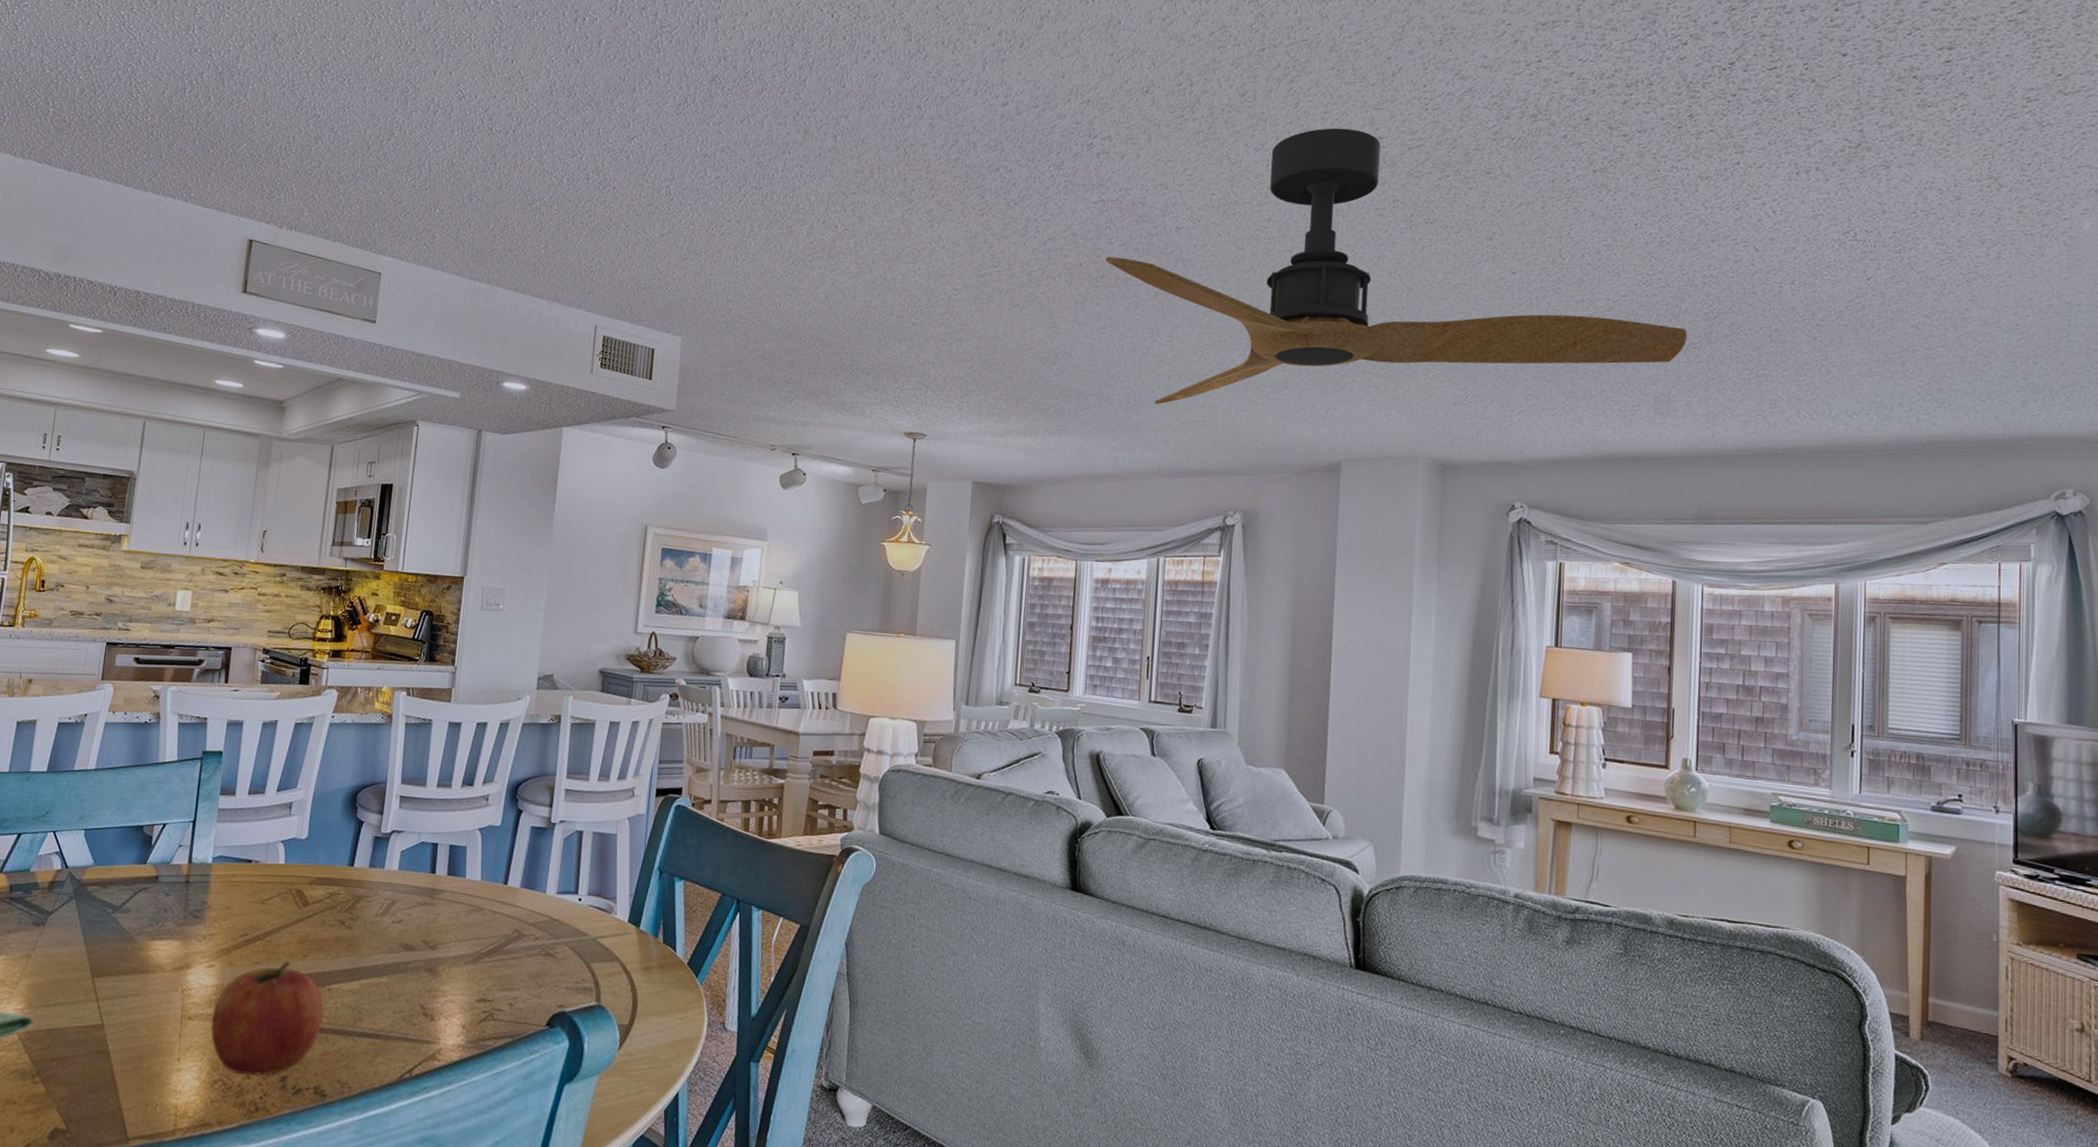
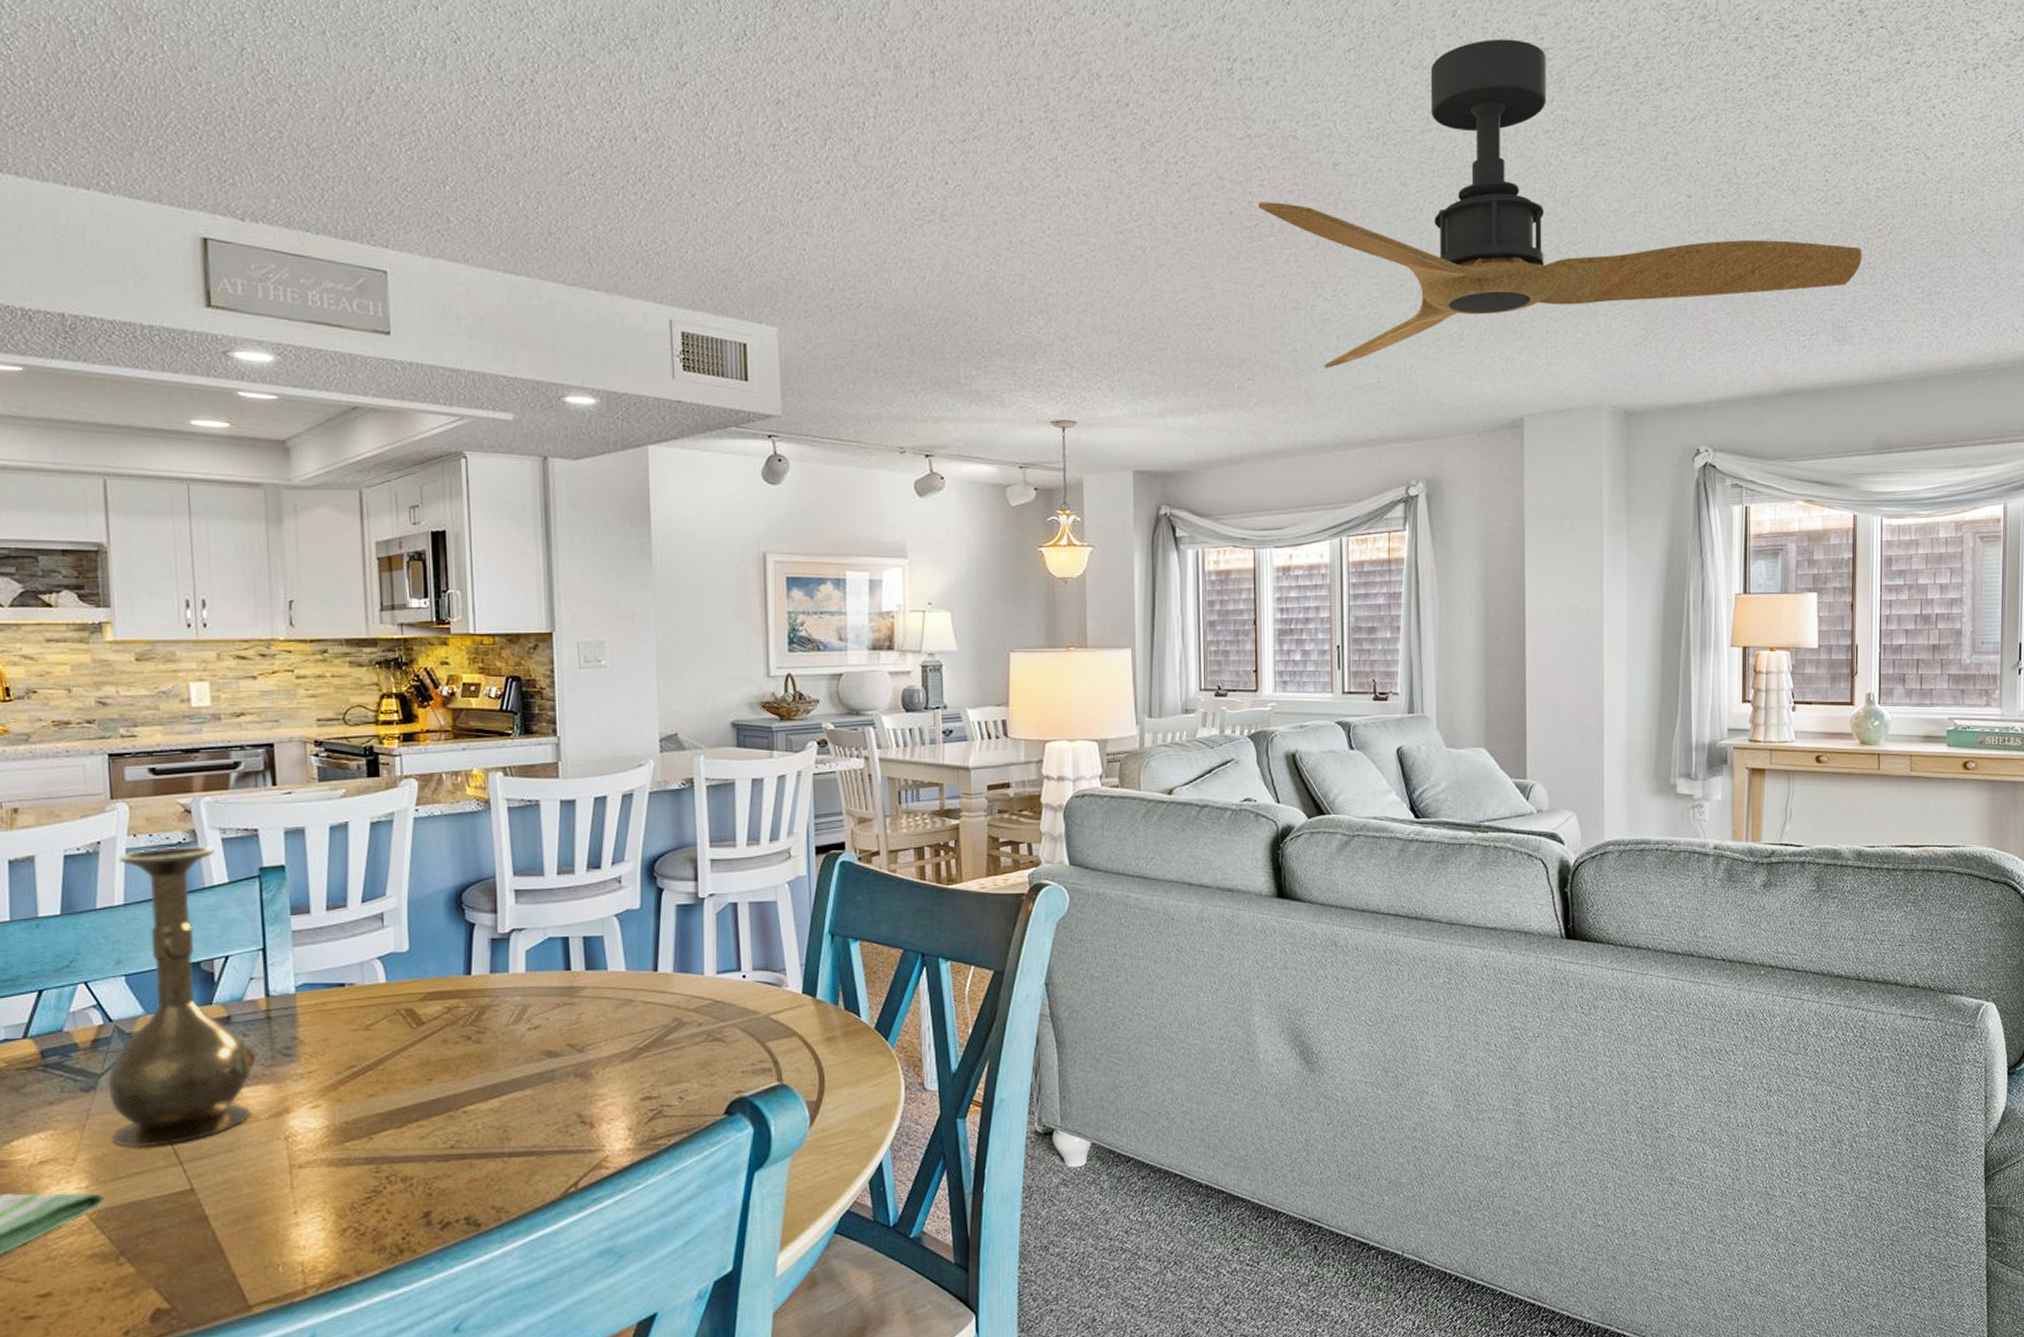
vase: none [49,724,173,982] -> present [107,845,257,1147]
fruit: present [210,961,324,1076] -> none [327,1088,464,1217]

